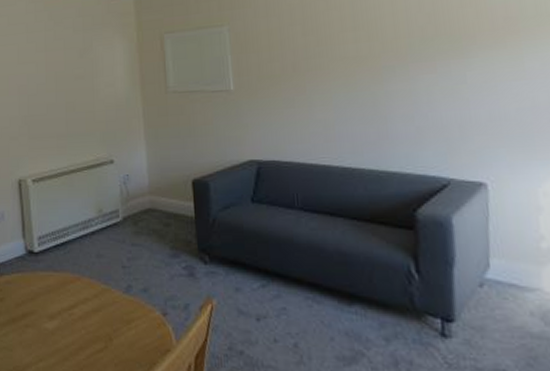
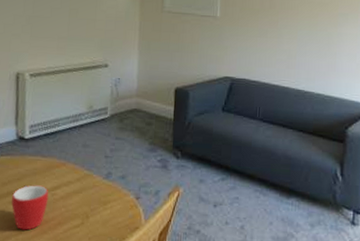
mug: none [28,304,66,357] -> present [11,185,49,231]

